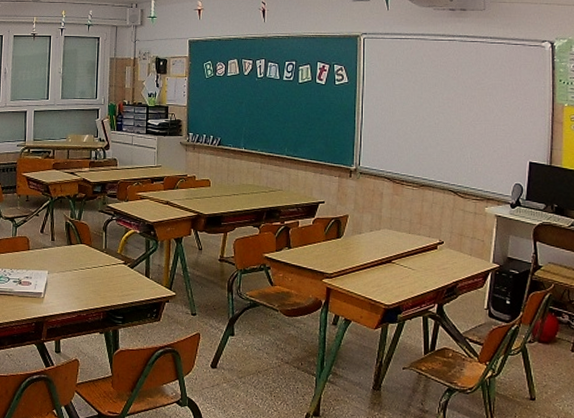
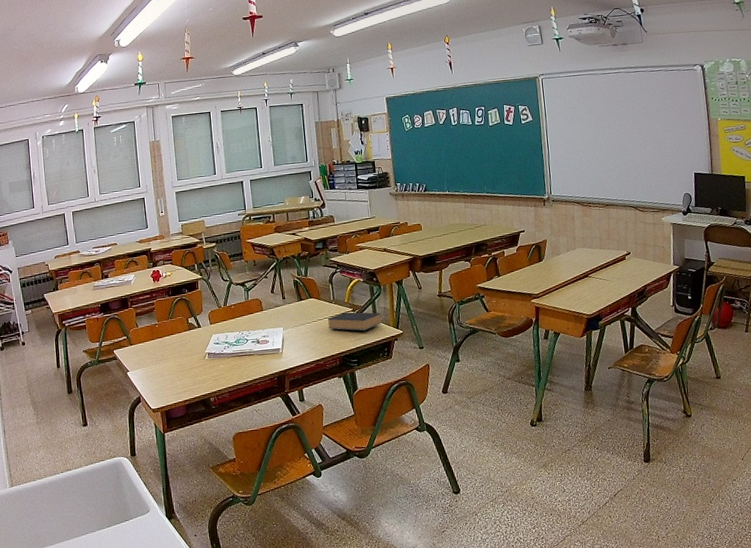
book: none [95,263,155,287] -> present [327,311,381,331]

